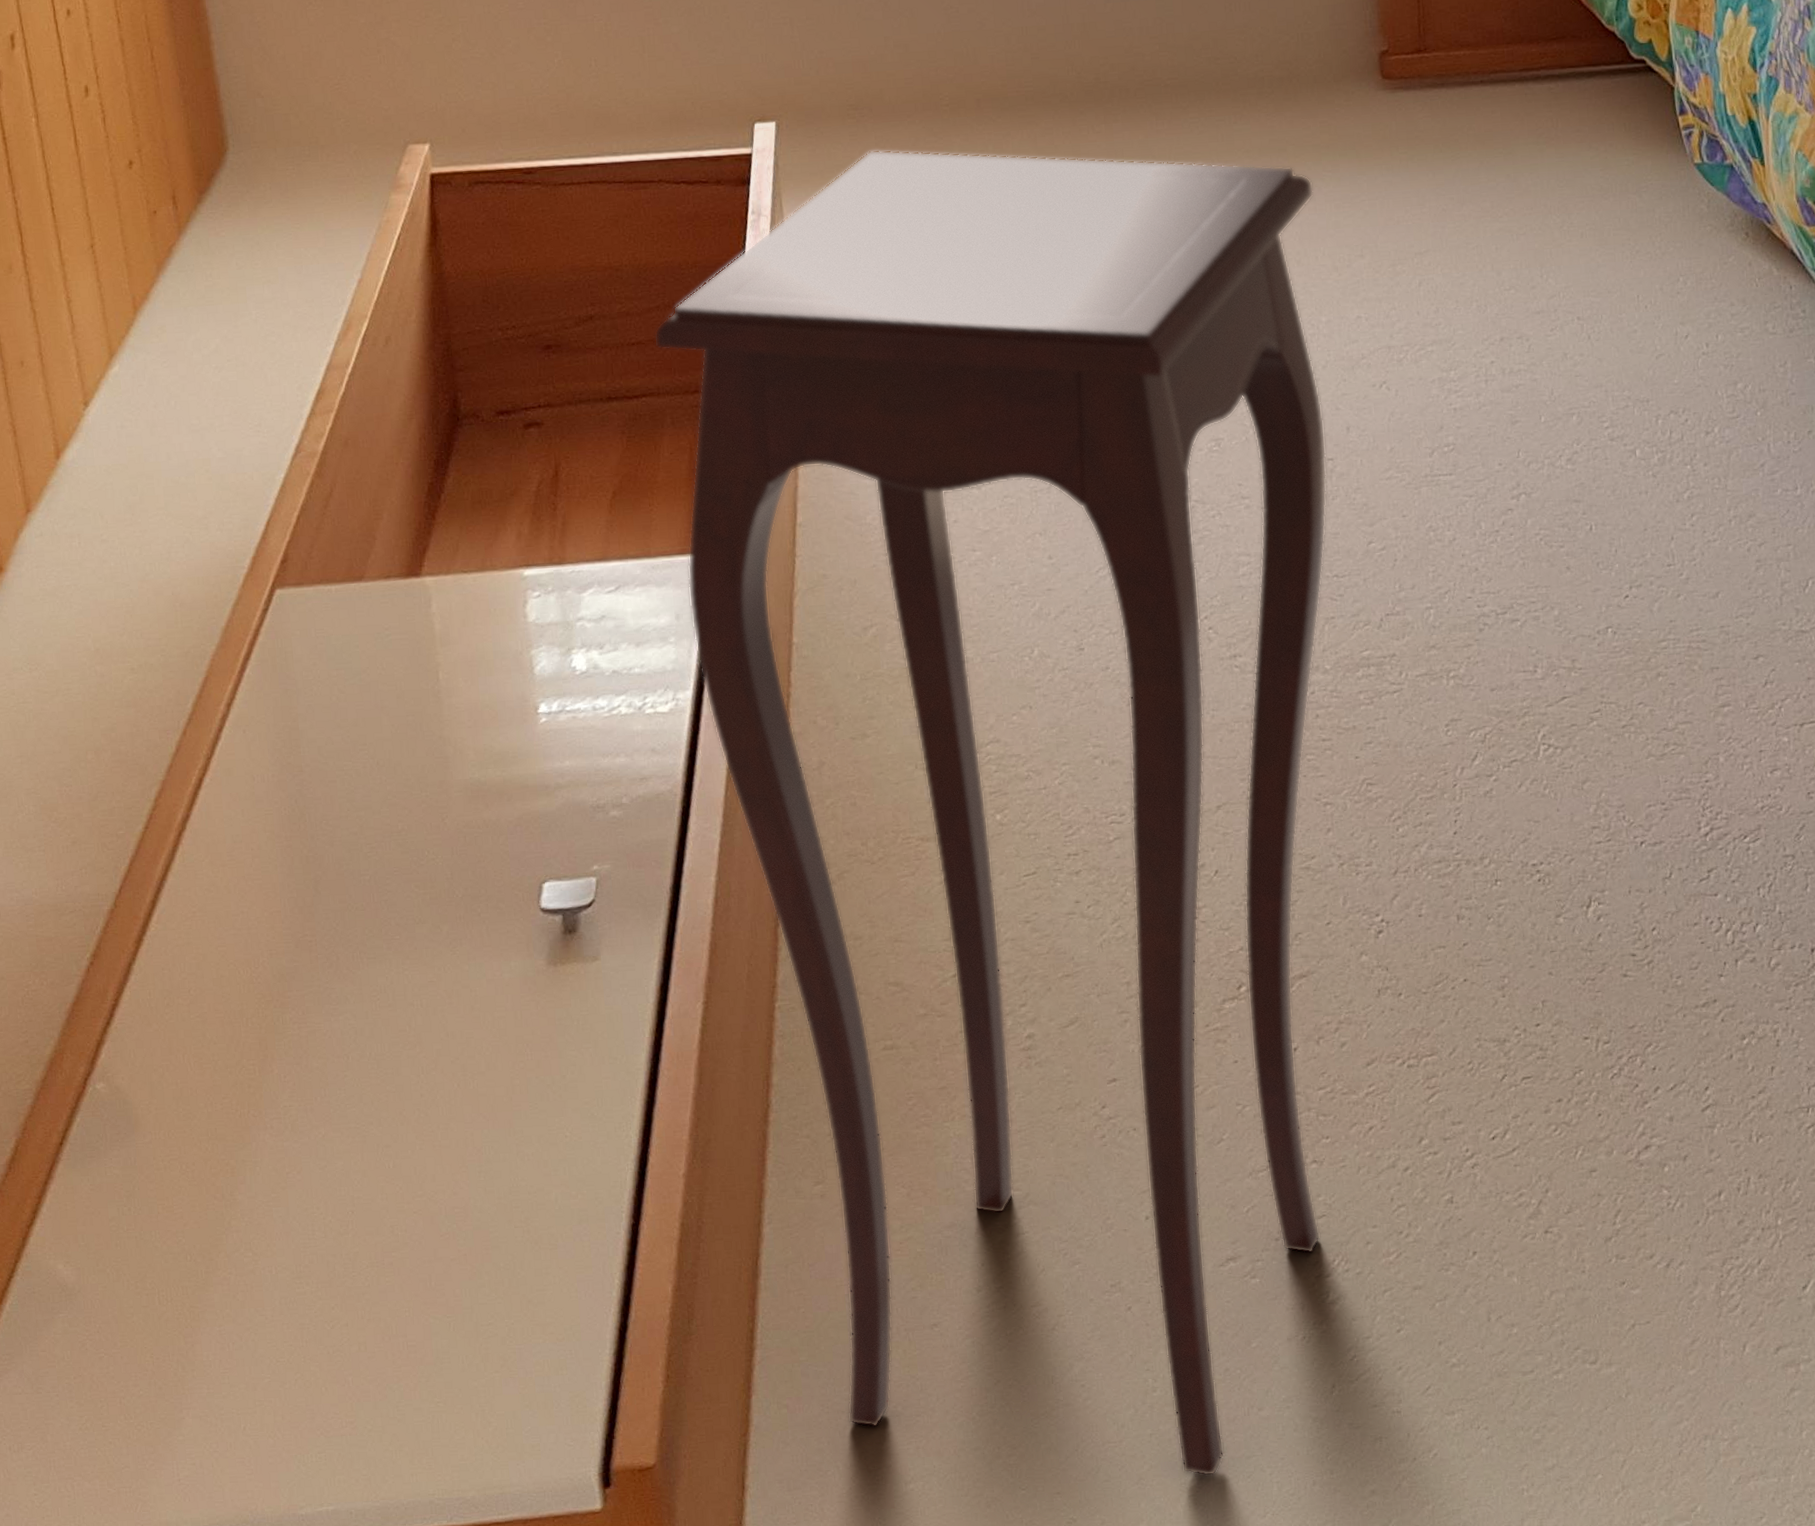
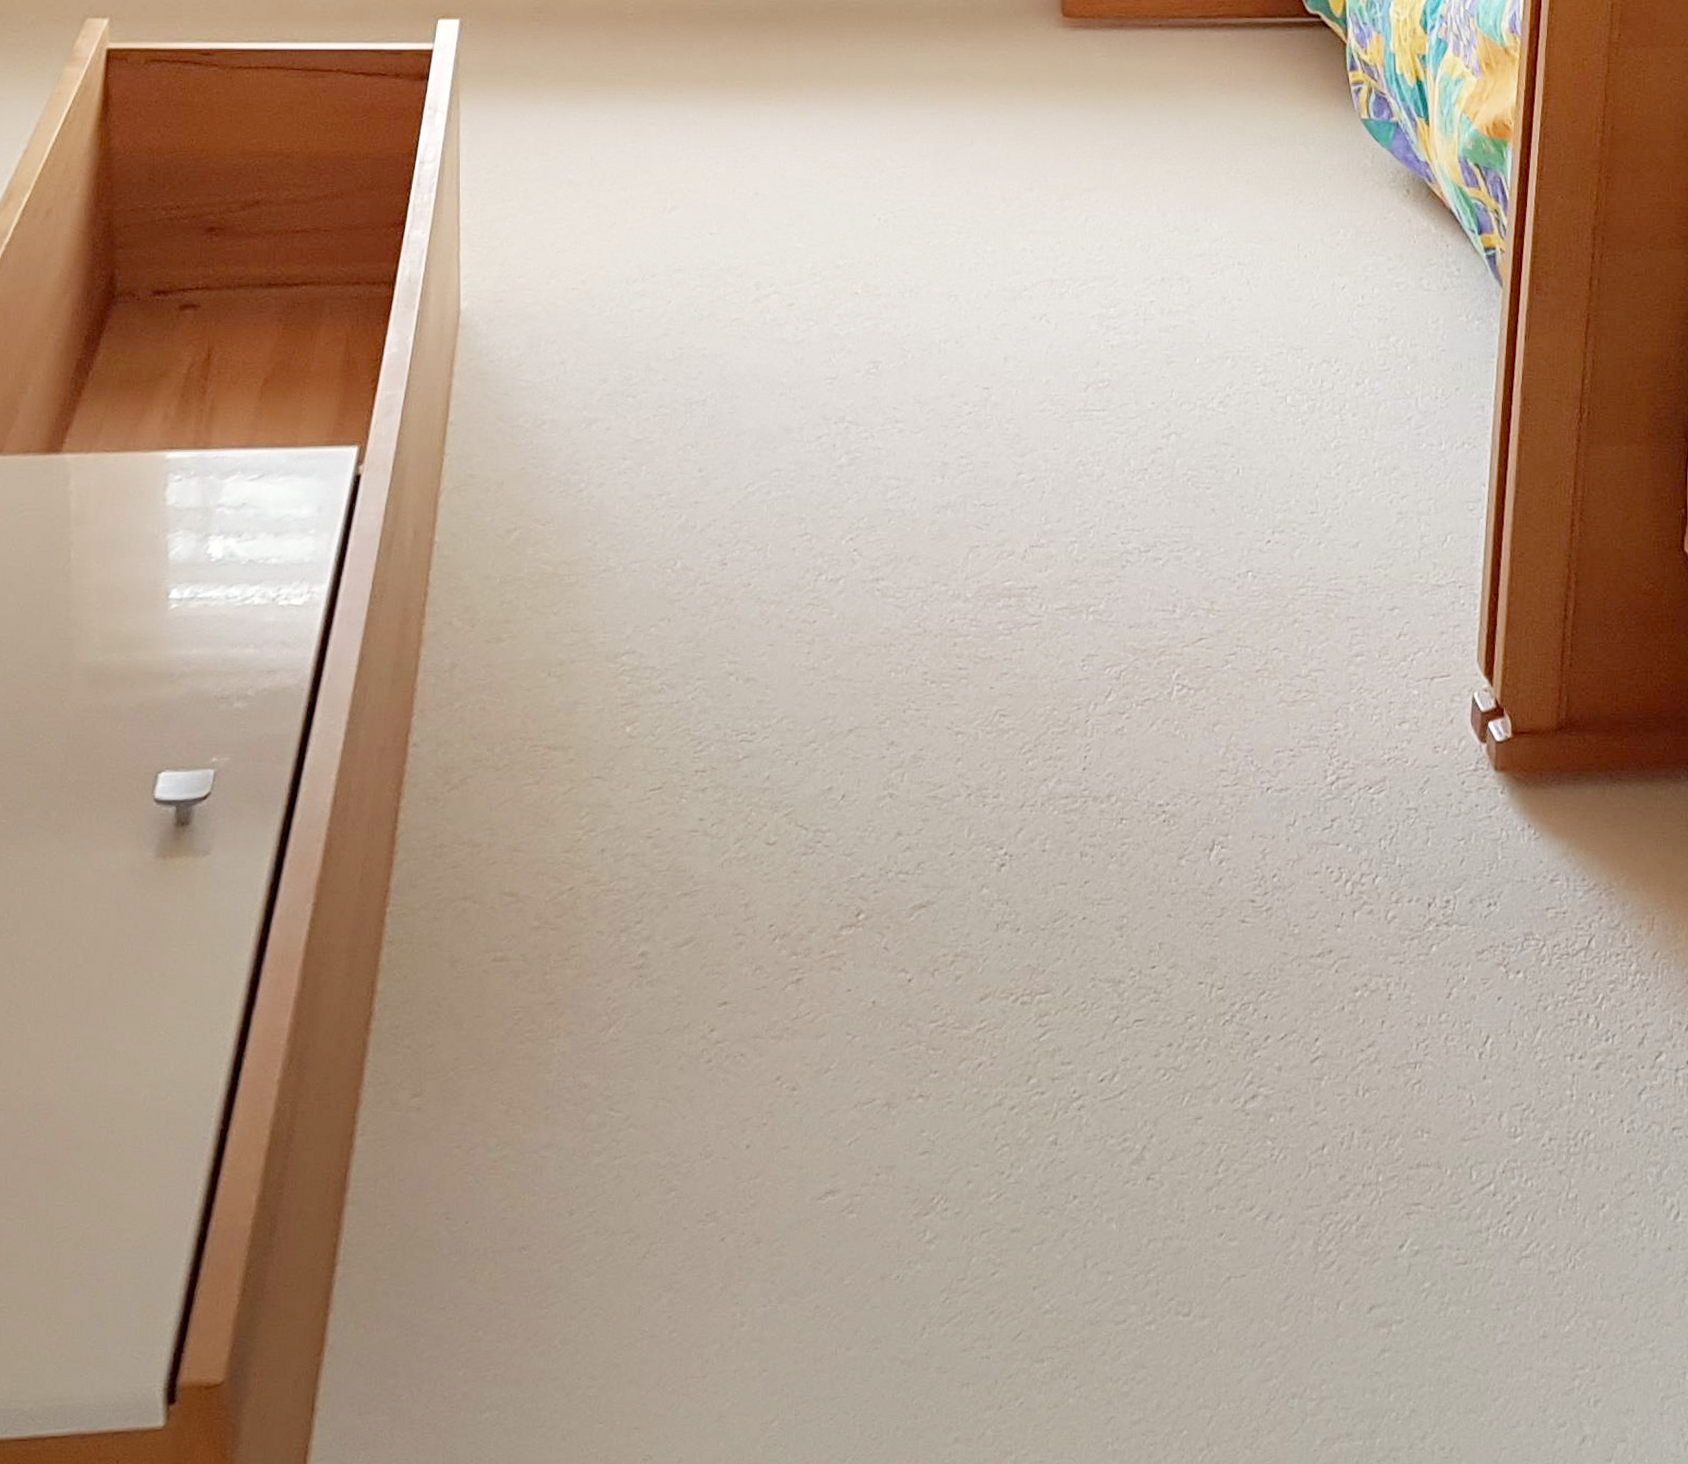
side table: present [654,150,1327,1477] -> none [320,54,988,1417]

